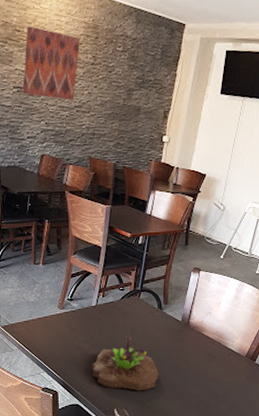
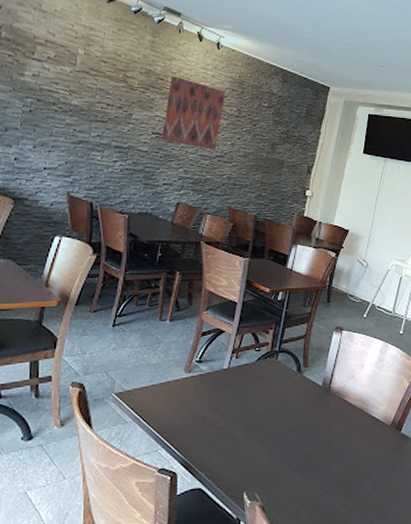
succulent planter: present [91,336,159,391] -> none [218,403,296,470]

